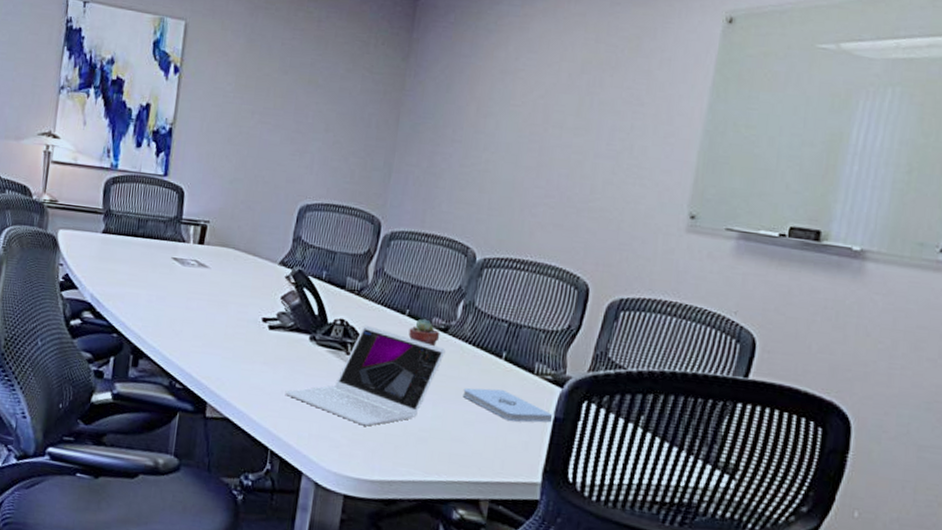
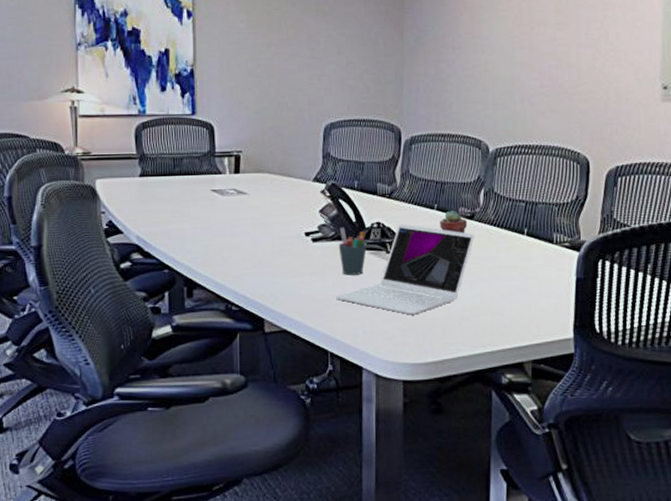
pen holder: none [295,318,326,373] -> present [338,227,367,275]
notepad: present [462,387,553,423] -> none [495,262,575,289]

